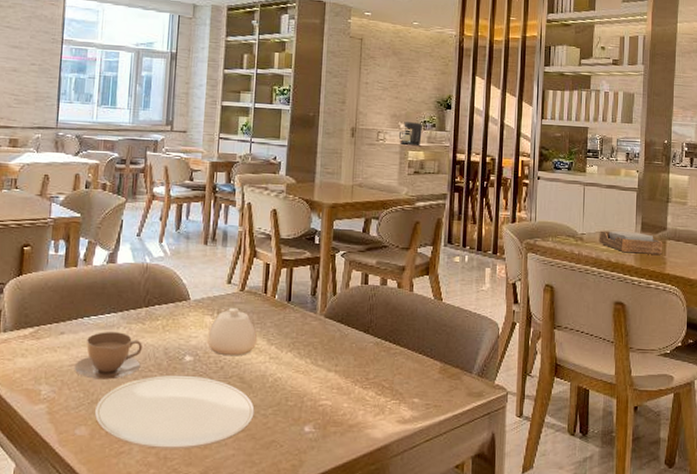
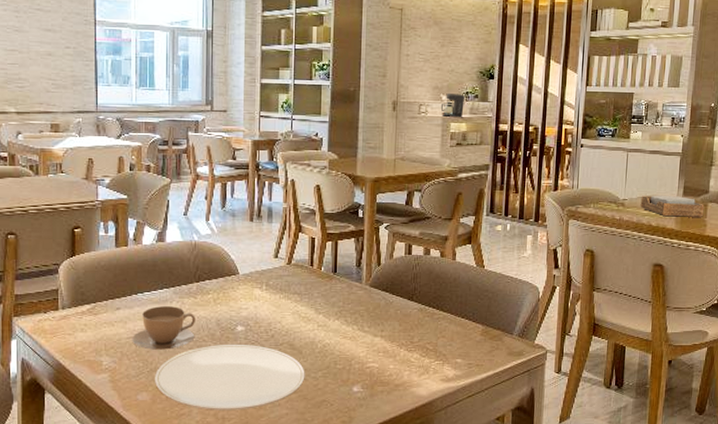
sugar bowl: present [206,307,258,356] -> none [256,280,306,325]

